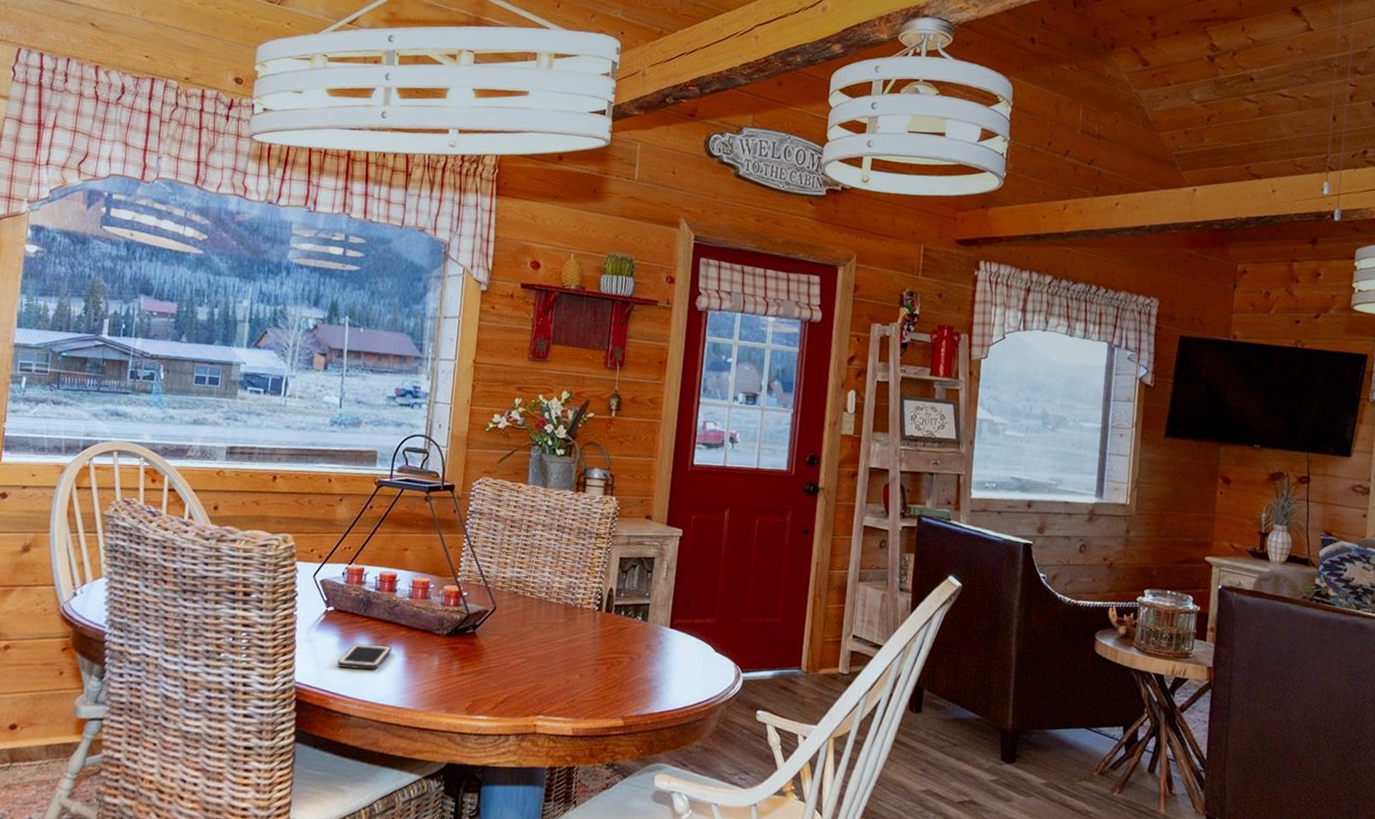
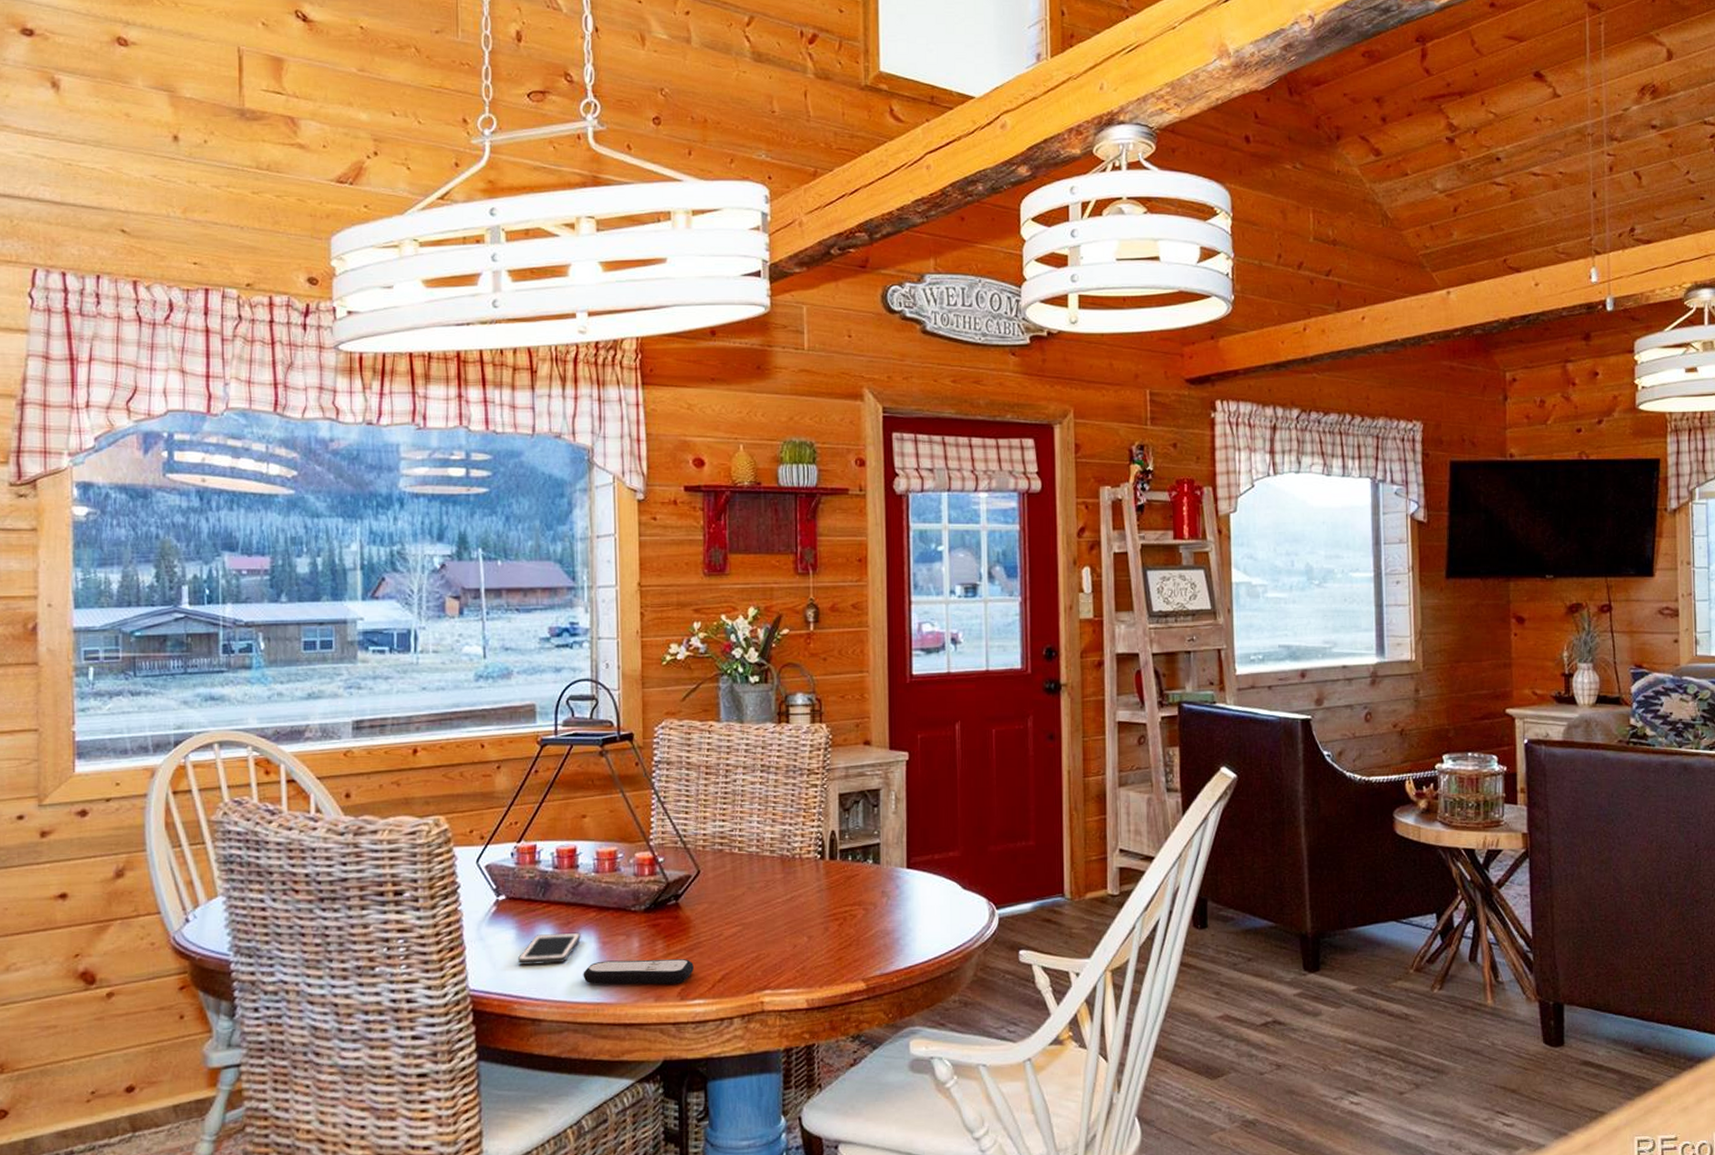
remote control: none [389,672,482,700] -> present [583,959,694,985]

